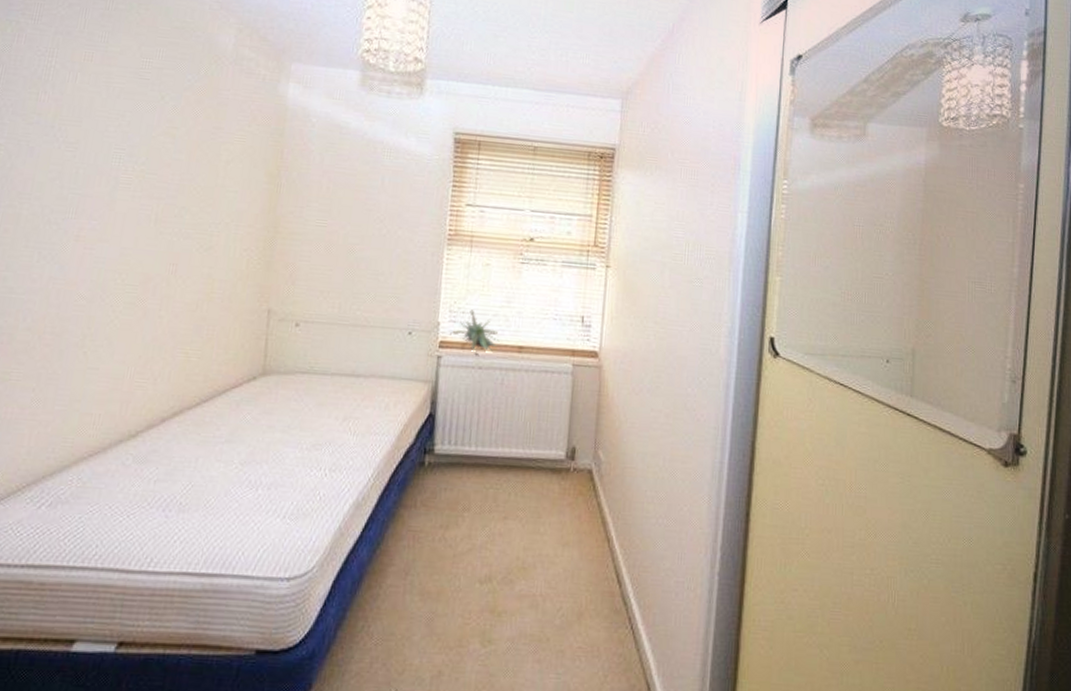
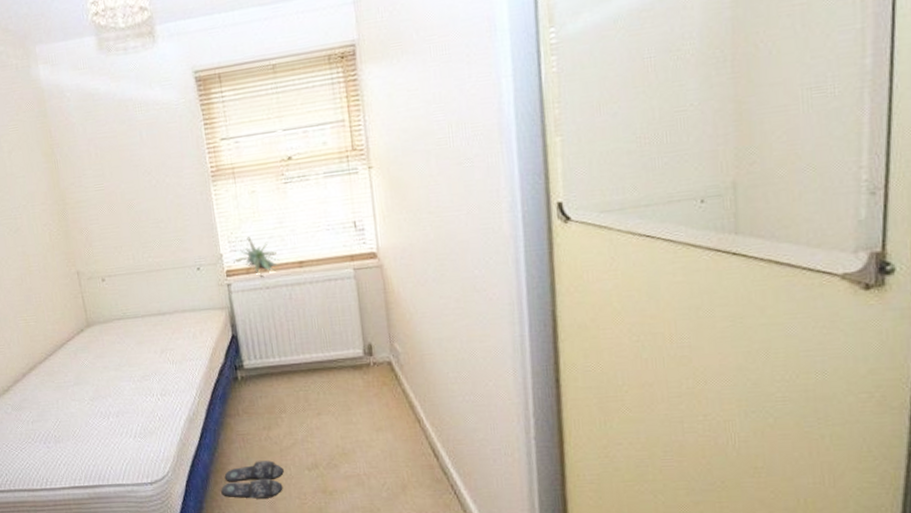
slippers: none [372,565,452,613] -> present [221,460,284,499]

